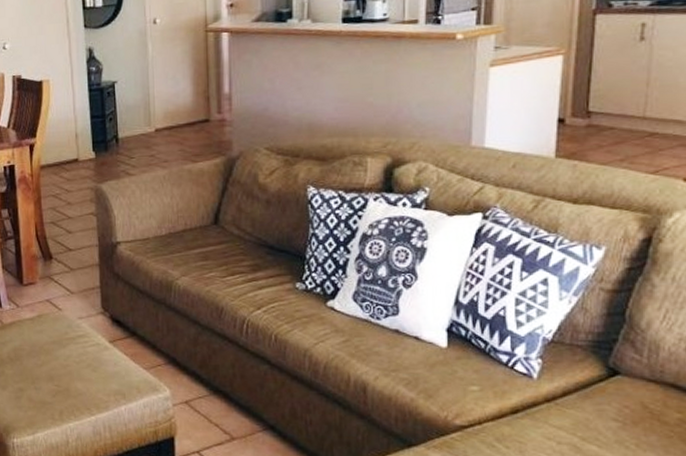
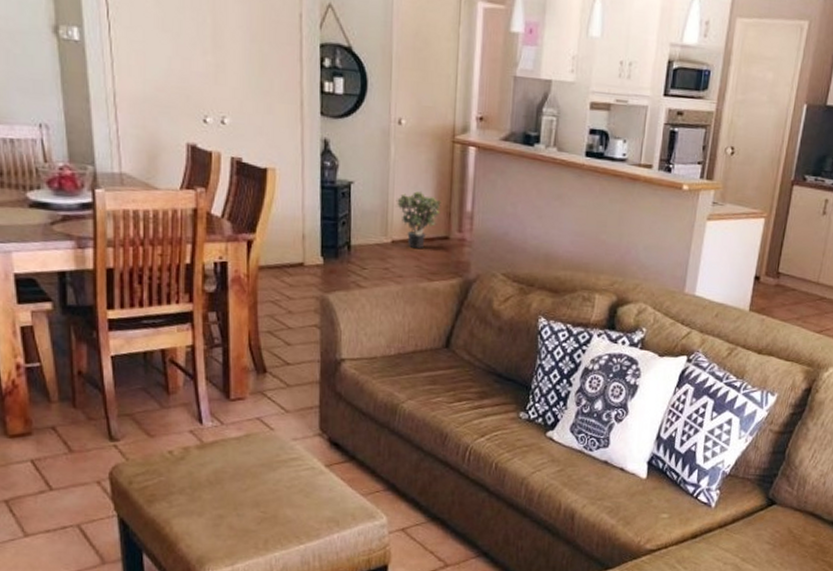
potted plant: none [156,81,199,134] -> present [395,191,441,249]

